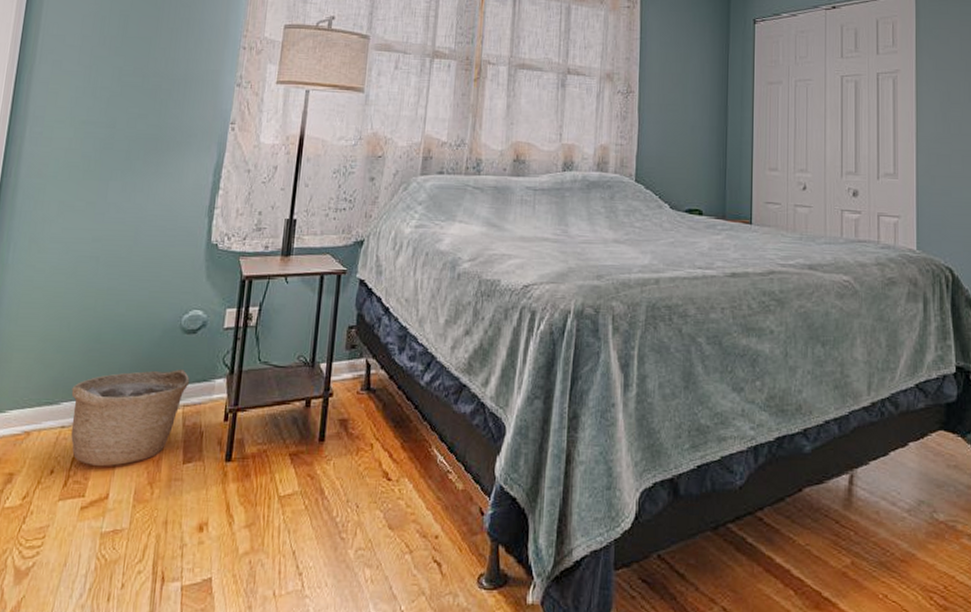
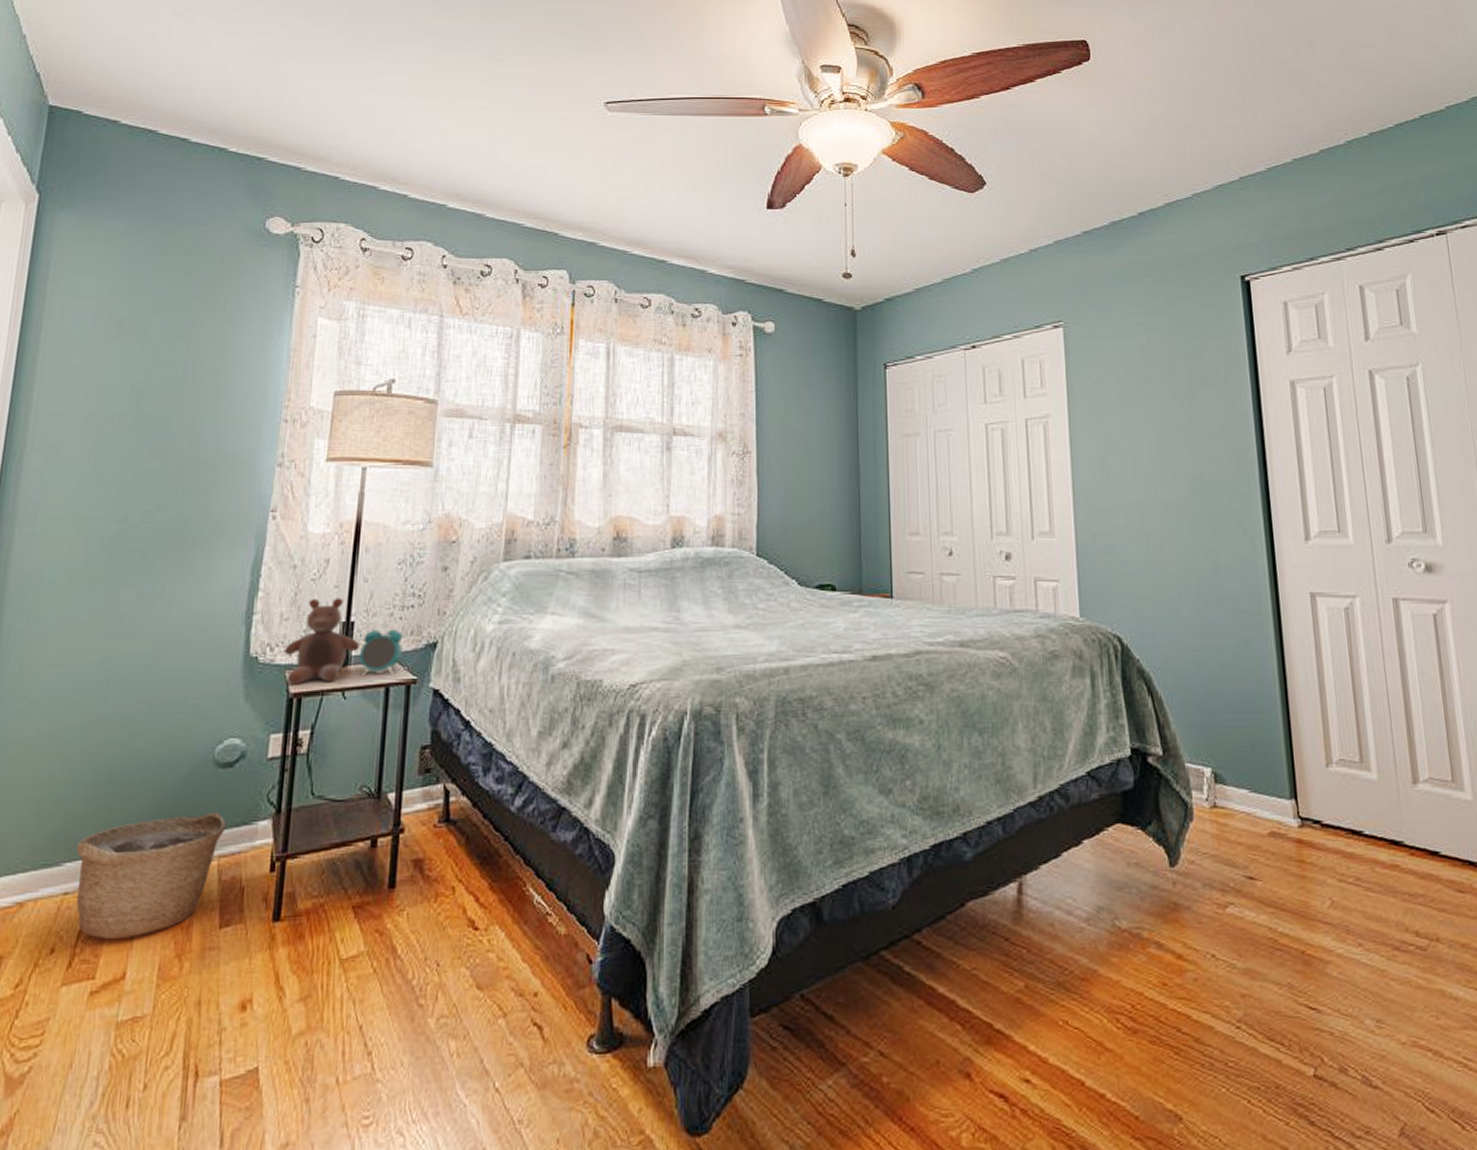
stuffed bear: none [239,198,300,269] -> present [284,598,359,685]
alarm clock: none [299,221,336,266] -> present [358,622,403,677]

